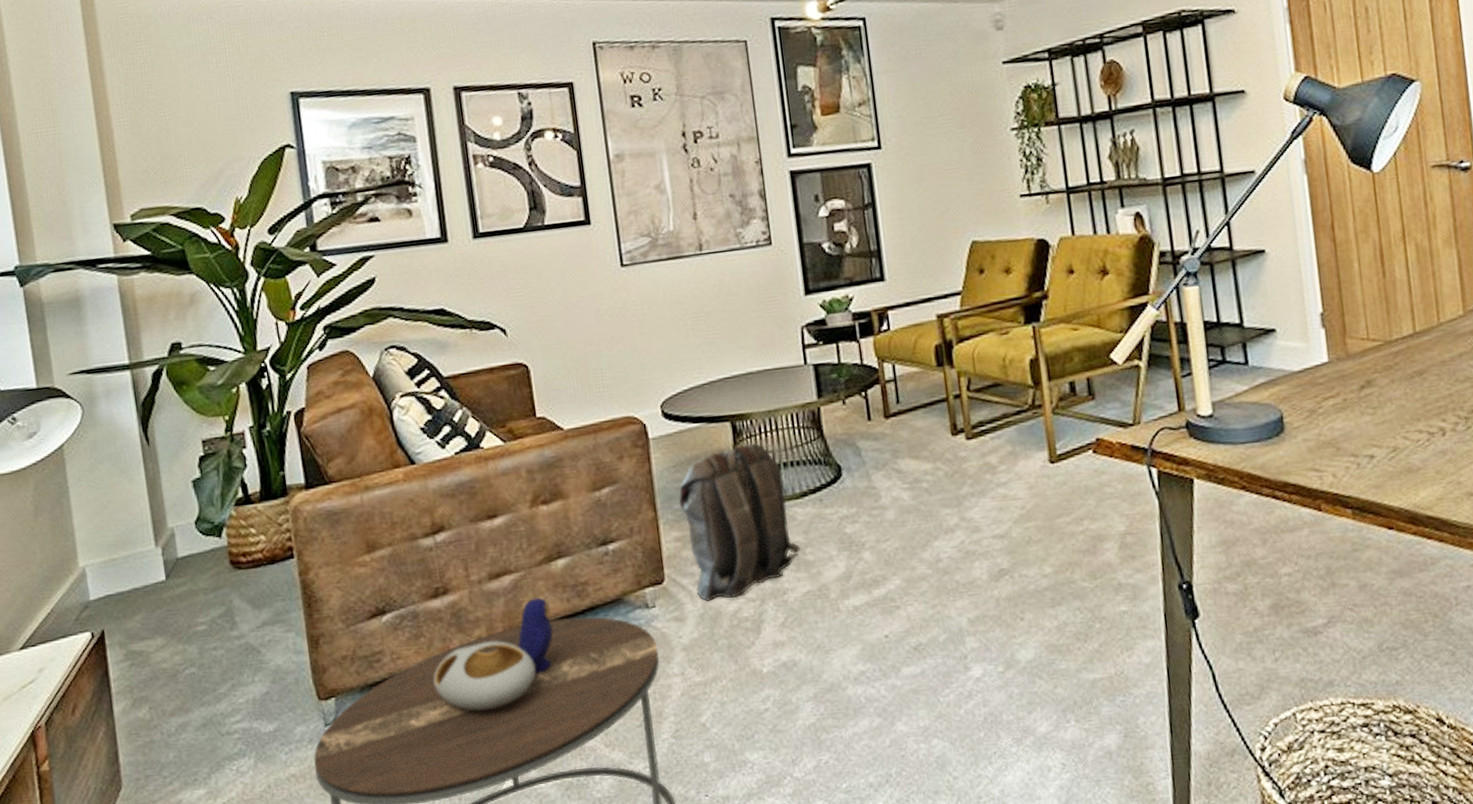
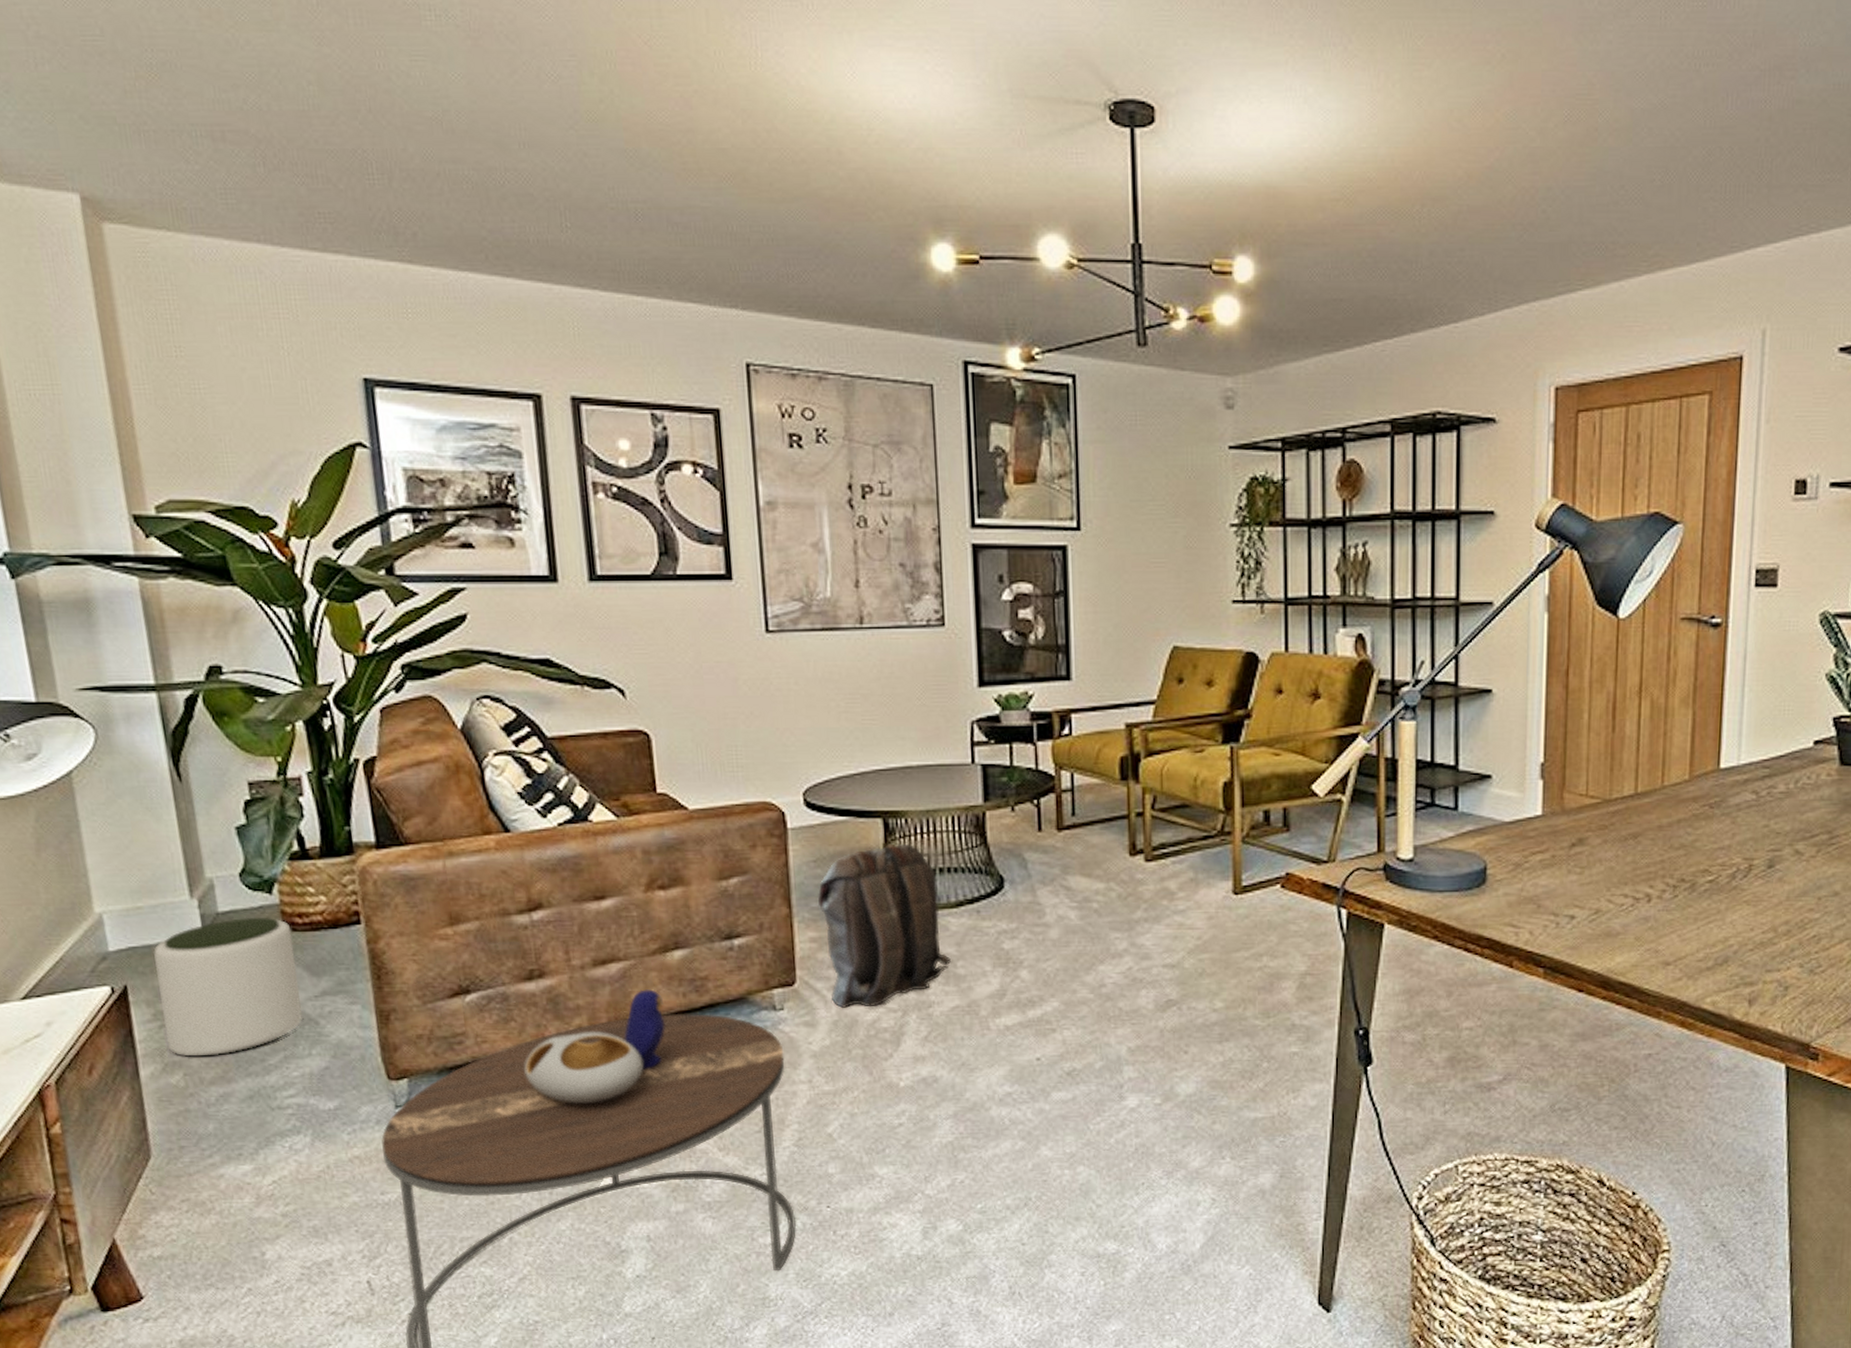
plant pot: none [126,558,248,691] -> present [154,917,304,1057]

